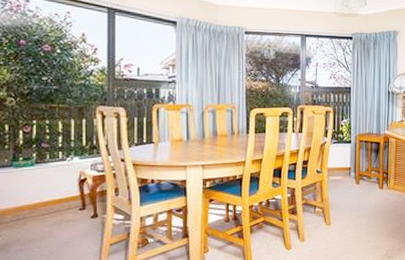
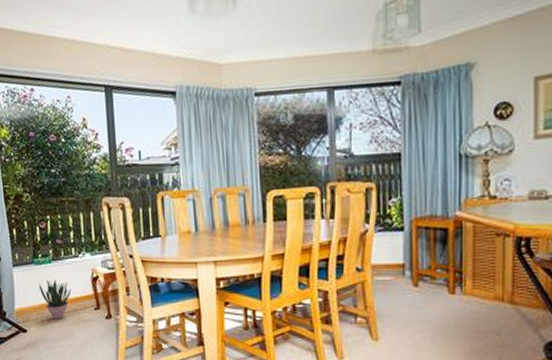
potted plant: none [16,182,55,221] -> present [38,279,71,320]

